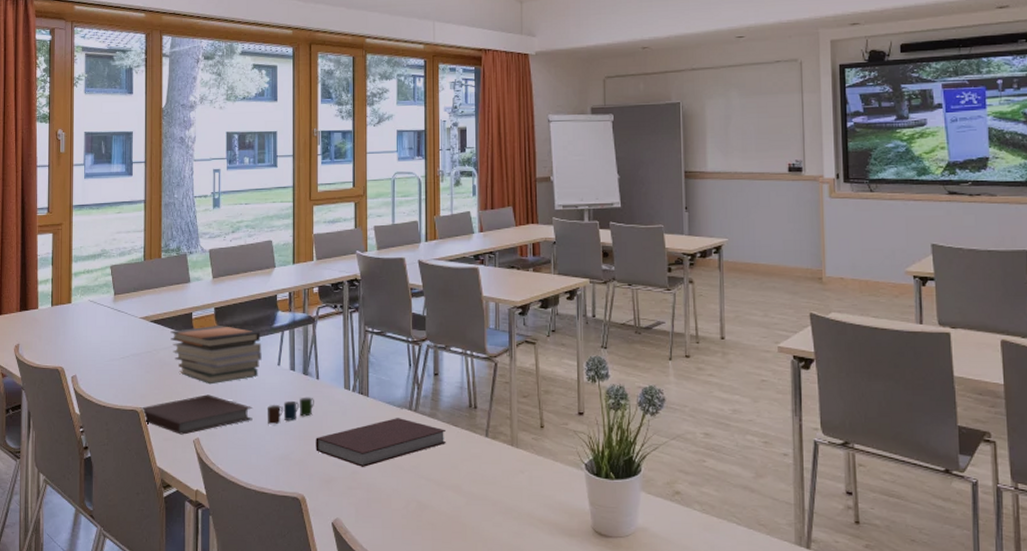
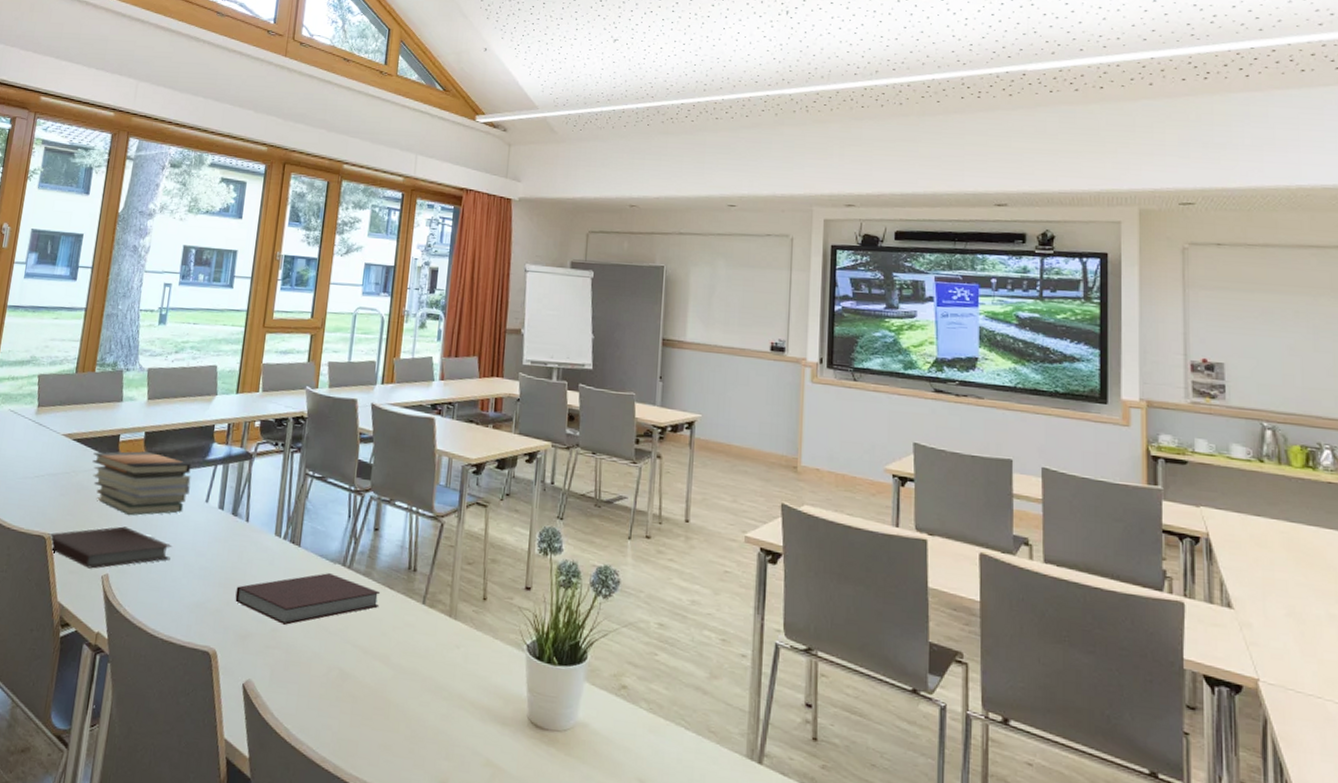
cup: present [267,397,314,425] -> none [186,539,241,568]

